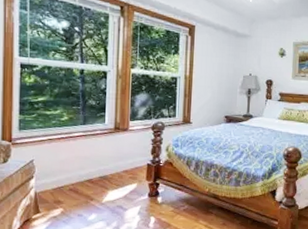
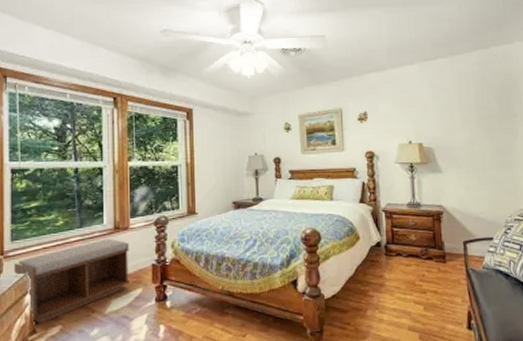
bench: none [21,137,128,206] -> present [14,239,130,324]

